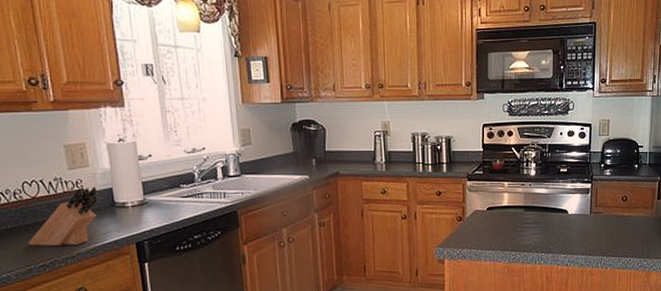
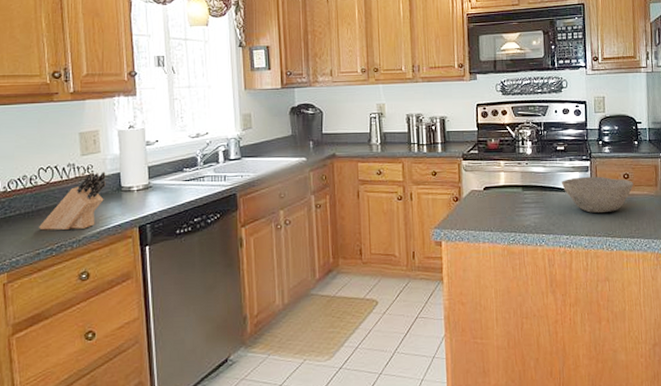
bowl: none [562,198,631,234] -> present [561,176,634,214]

